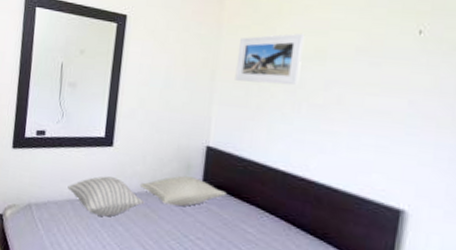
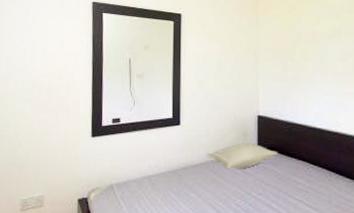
pillow: present [67,176,145,217] -> none [144,151,212,187]
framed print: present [235,33,306,86] -> none [273,17,323,59]

